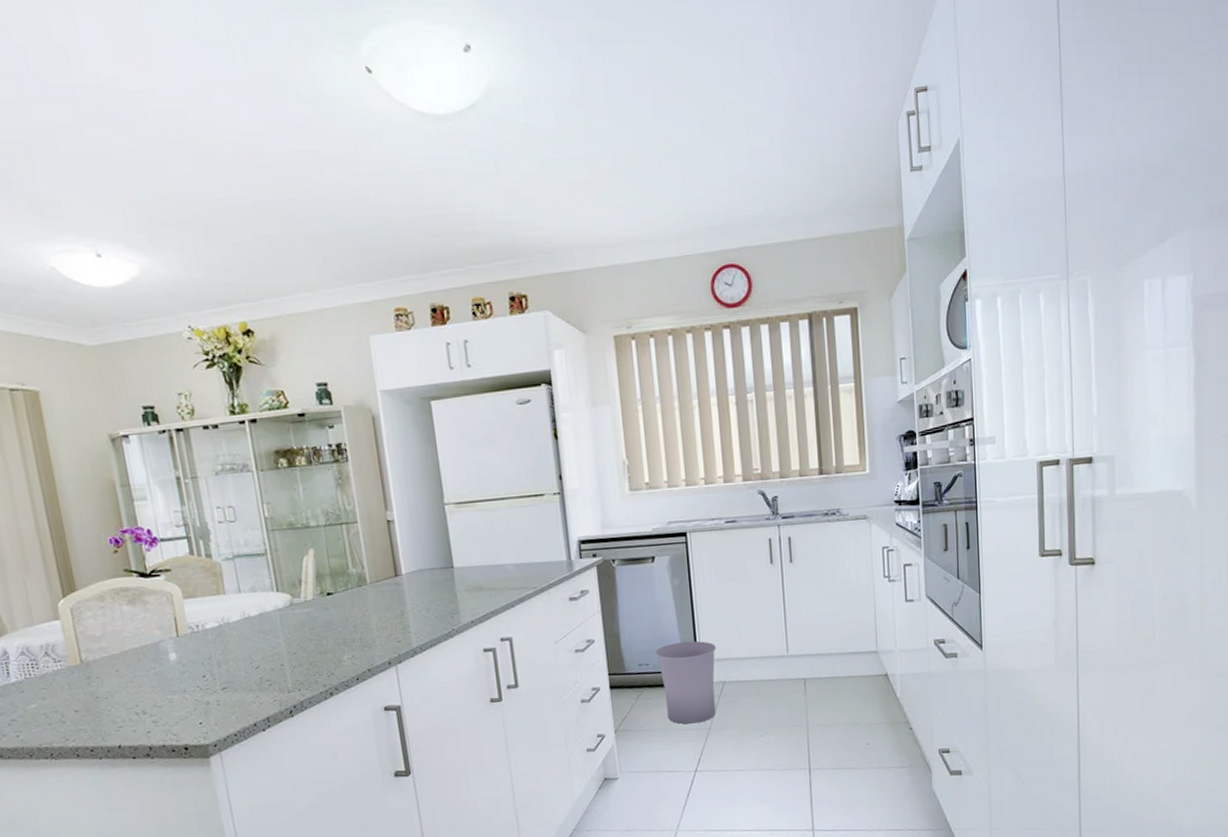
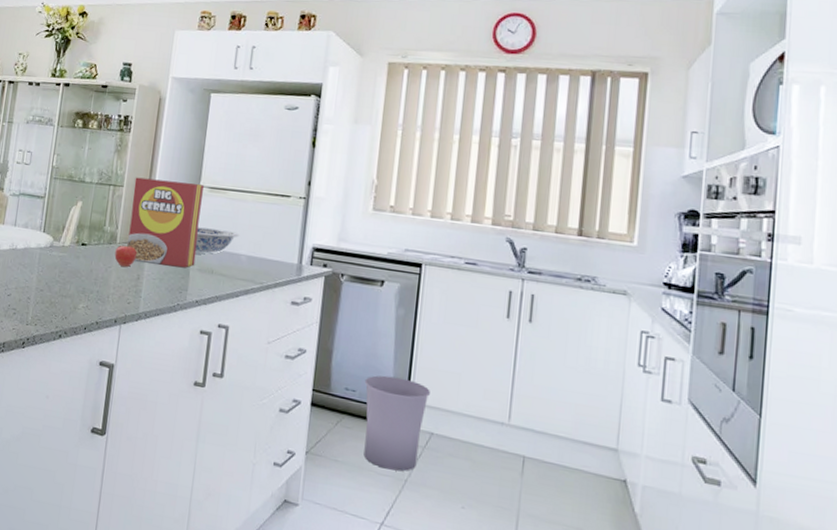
cereal box: none [368,502,460,599] -> present [127,177,204,268]
fruit: none [368,582,395,607] -> present [114,244,138,268]
ceramic bowl: none [453,543,500,574] -> present [195,227,239,254]

